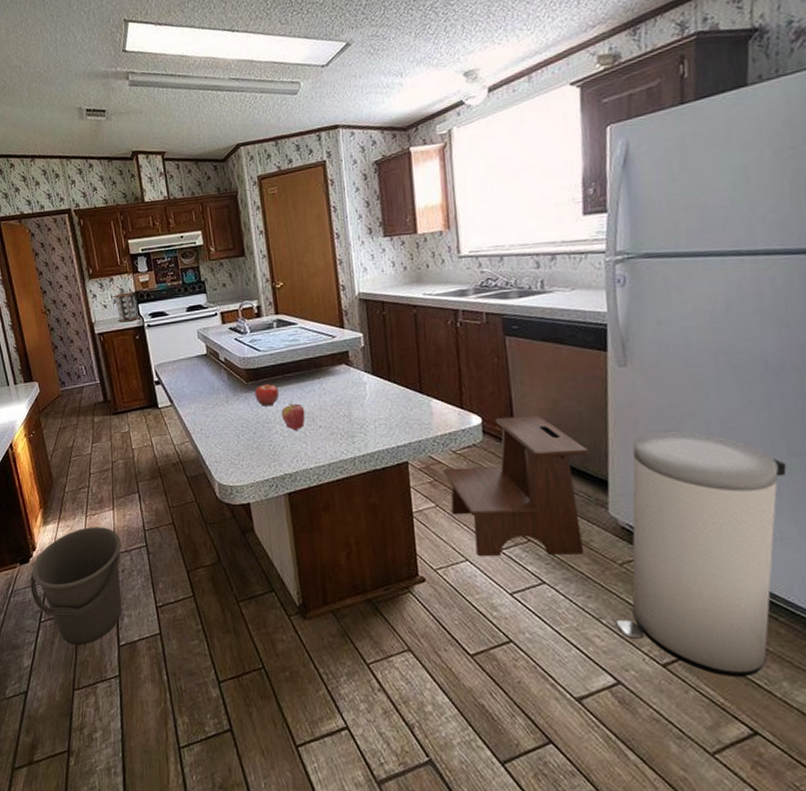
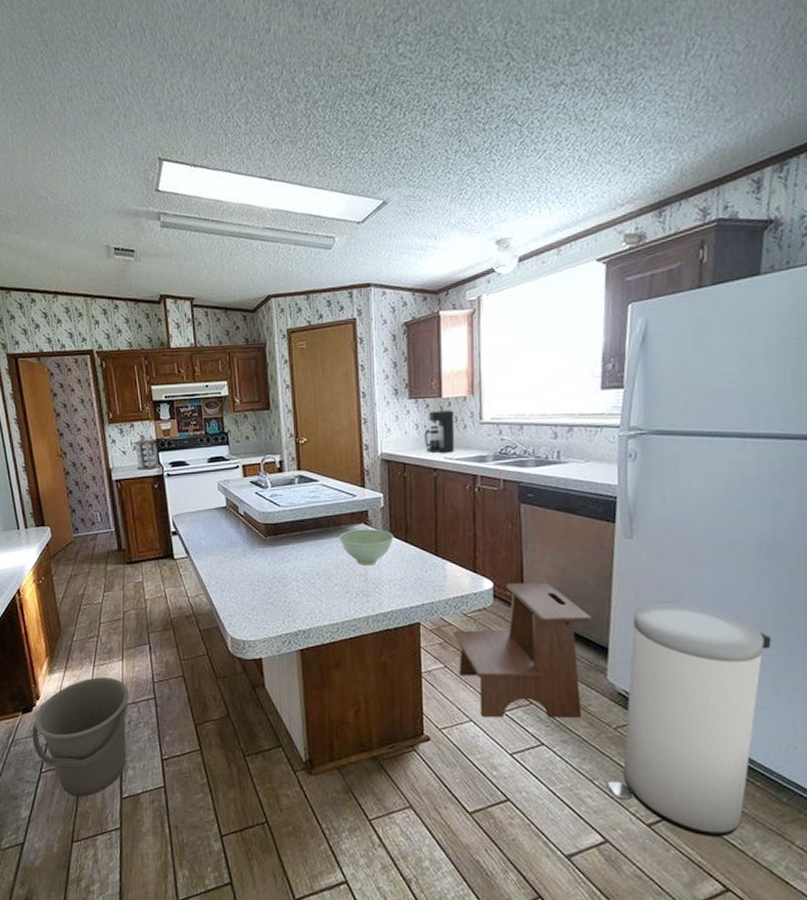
fruit: present [254,383,280,406] -> none [272,538,297,562]
fruit: present [281,401,306,430] -> none [298,558,322,587]
bowl: none [321,369,377,407] -> present [339,529,394,566]
coffee maker: none [402,245,433,291] -> present [425,410,455,454]

